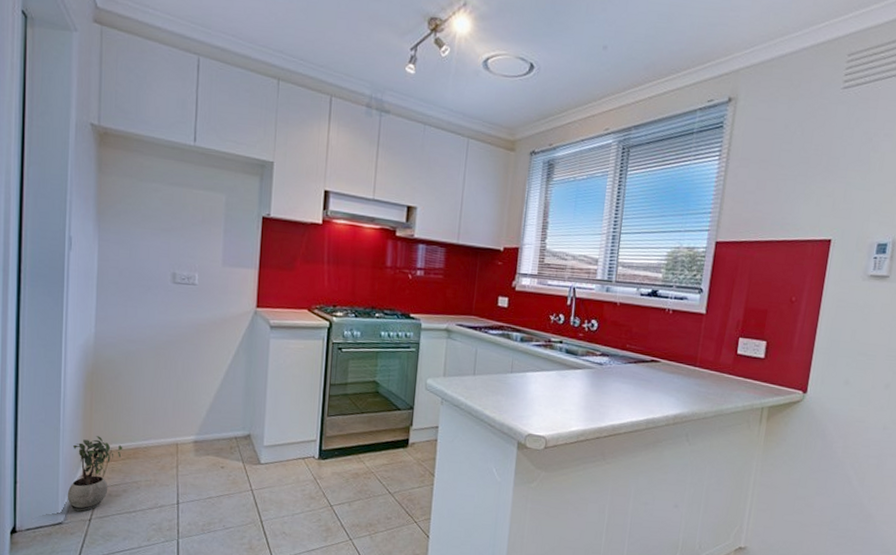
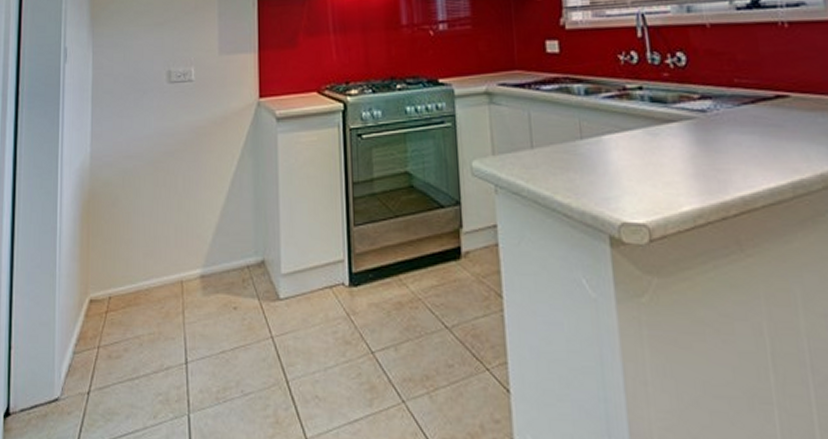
potted plant: present [67,436,123,512] -> none [63,280,123,382]

